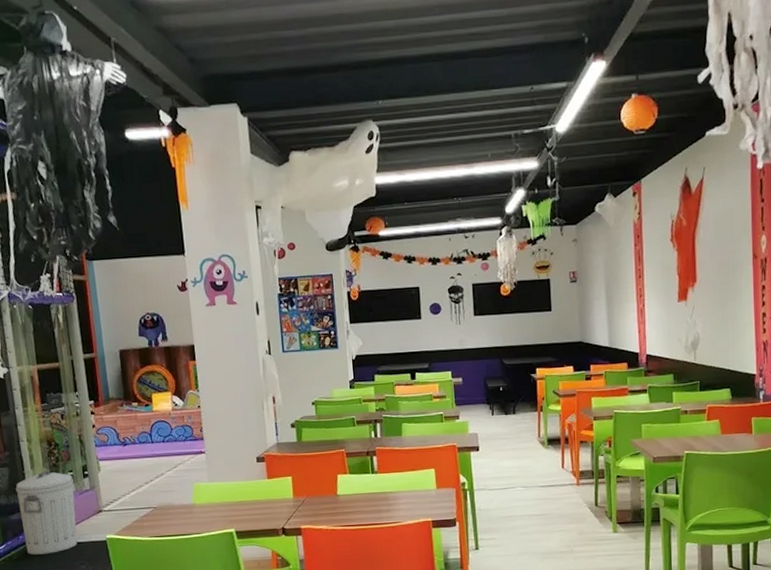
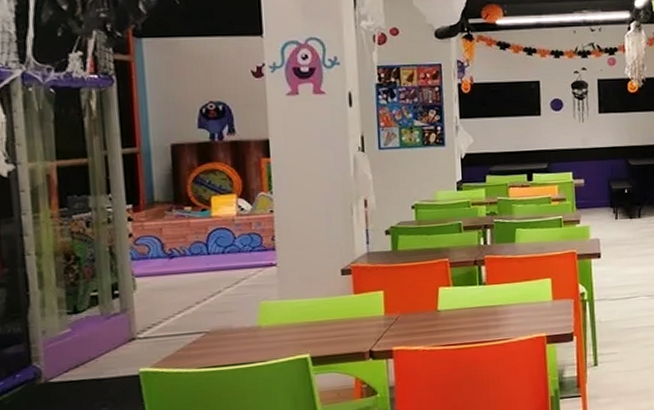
trash can: present [15,470,78,555] -> none [14,291,99,398]

